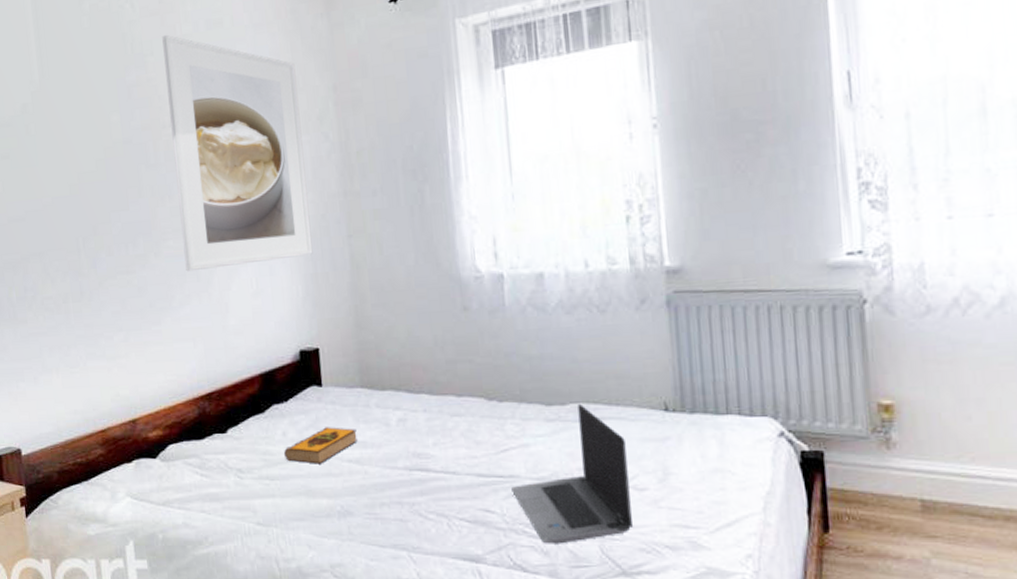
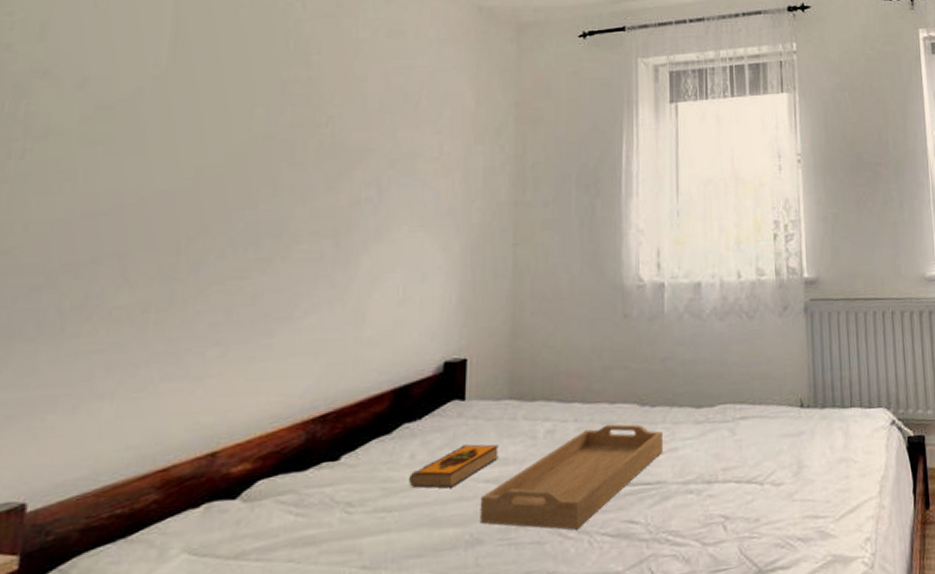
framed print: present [162,34,313,272] -> none [319,37,478,278]
serving tray: none [346,416,514,512] -> present [479,424,664,530]
laptop computer: present [511,403,632,544] -> none [657,404,769,551]

